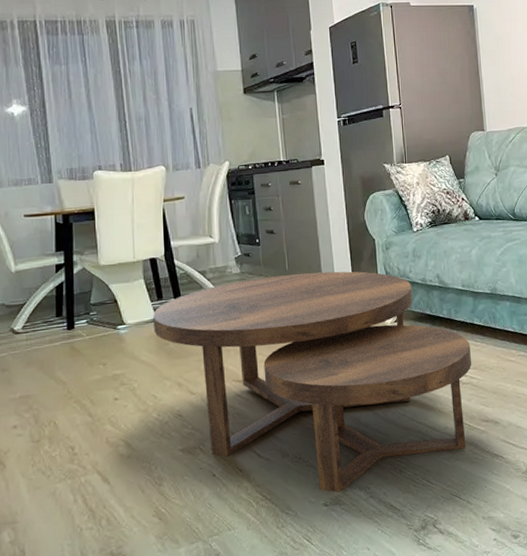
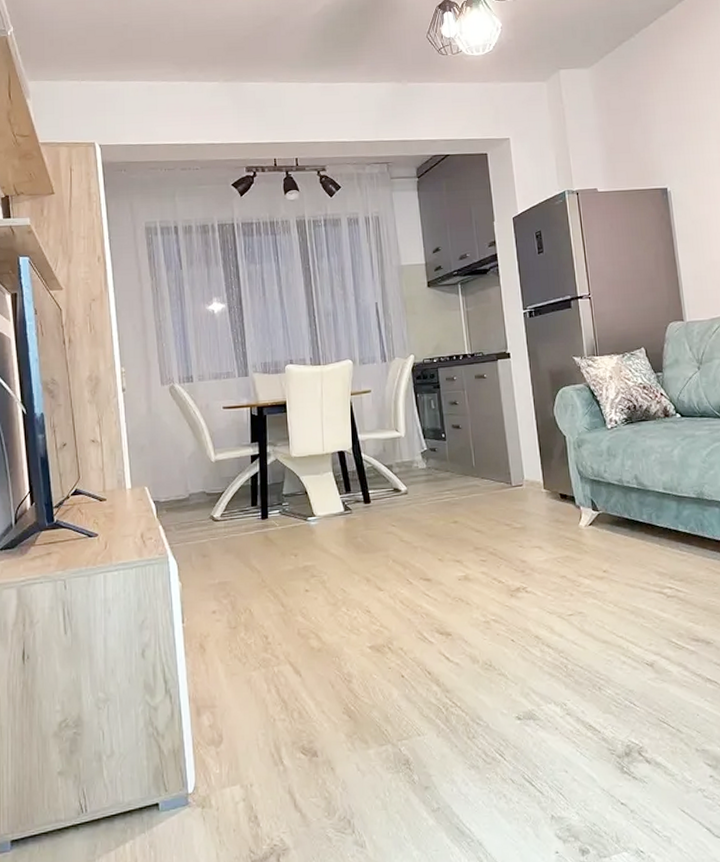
coffee table: present [153,271,472,493] -> none [342,469,678,706]

